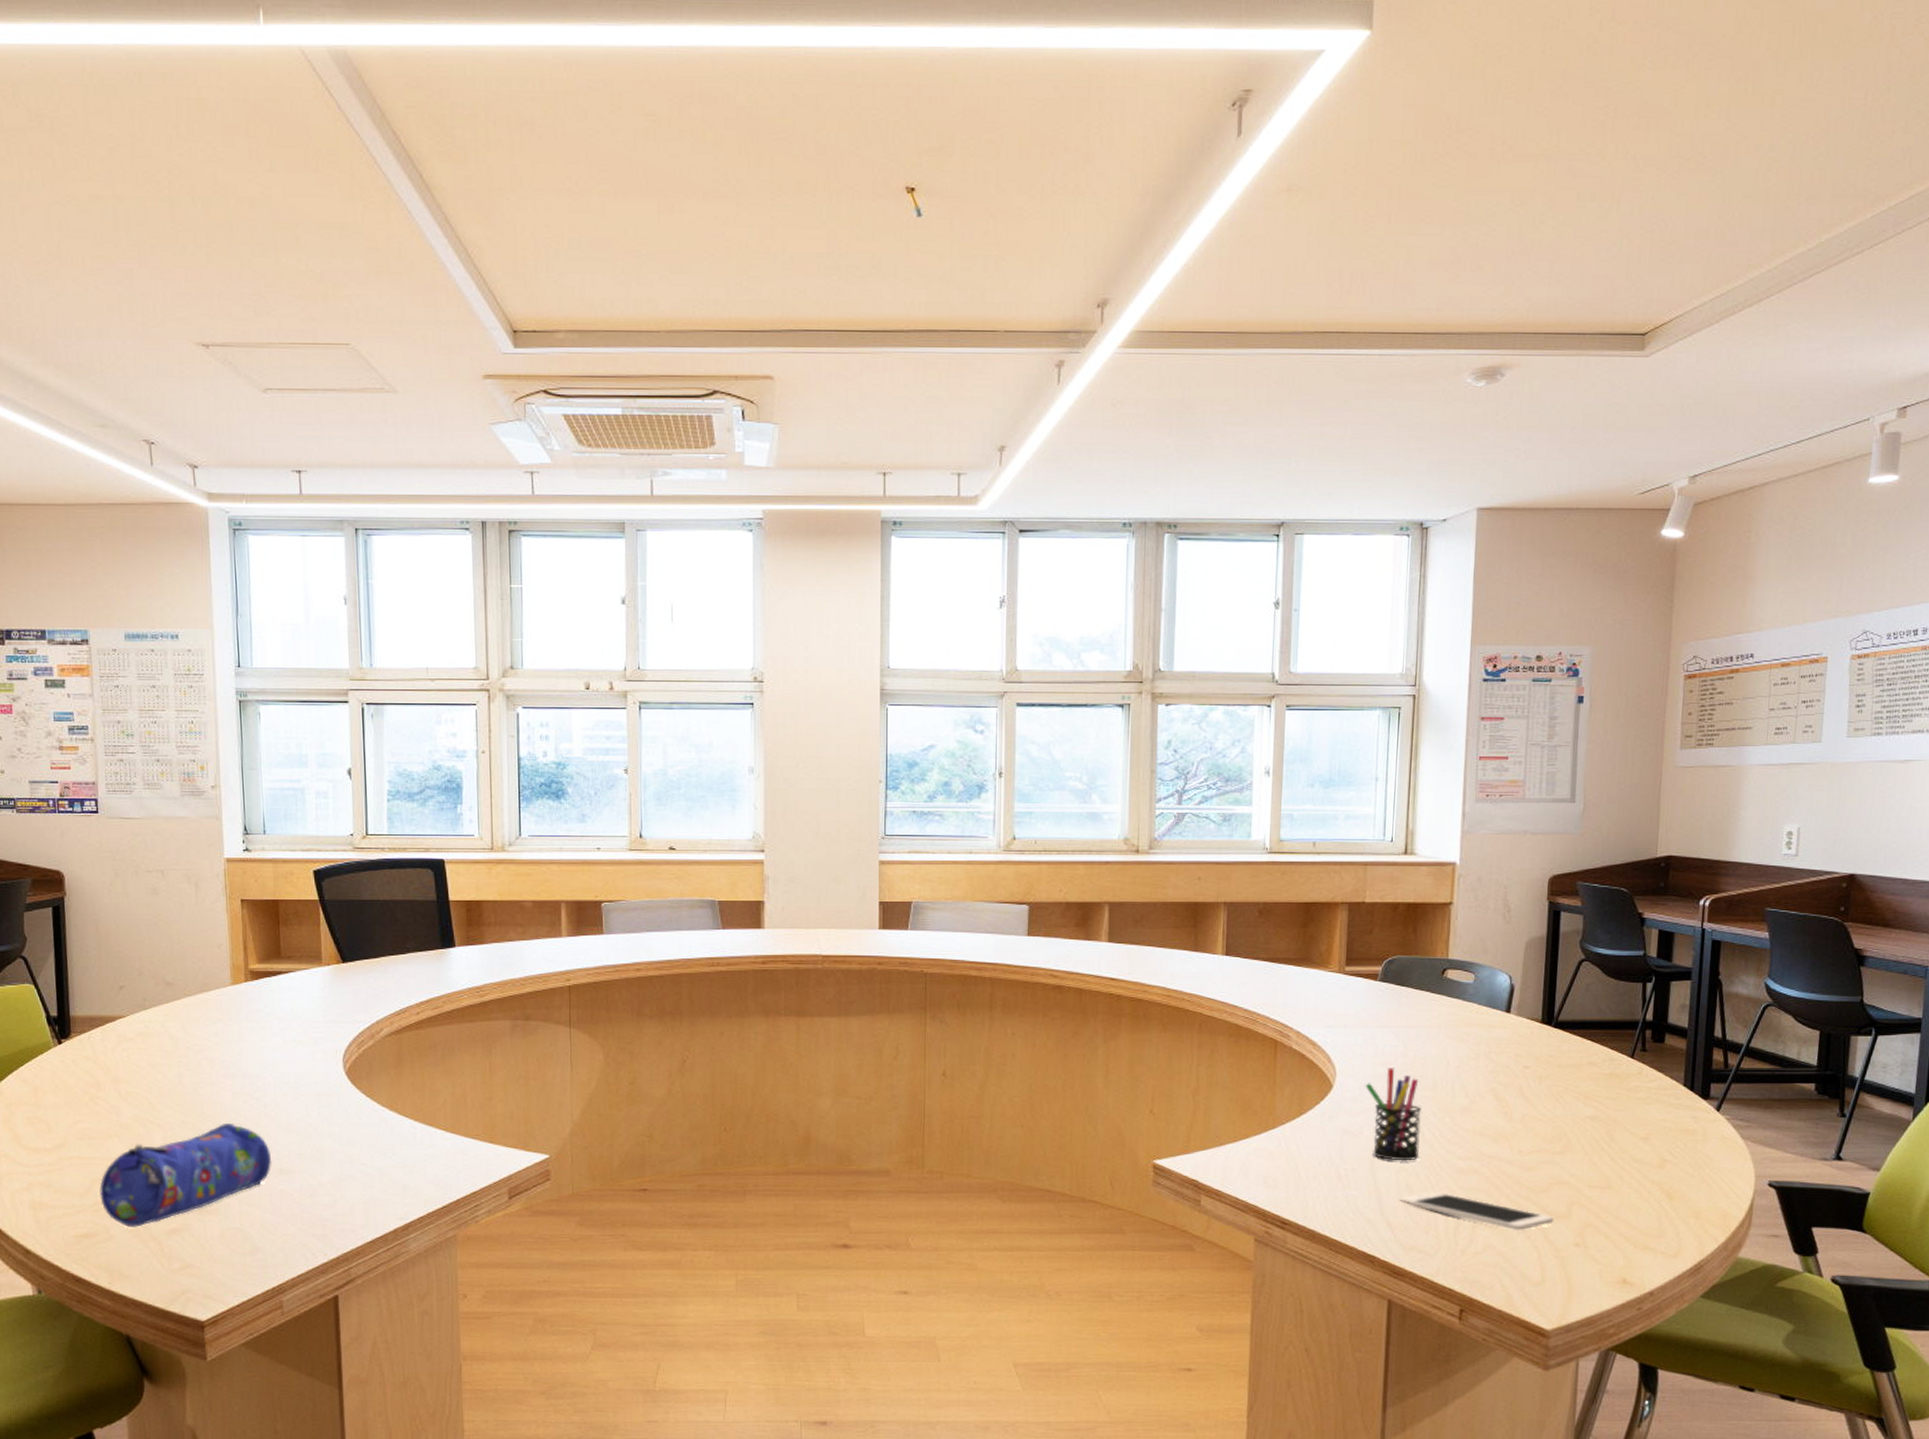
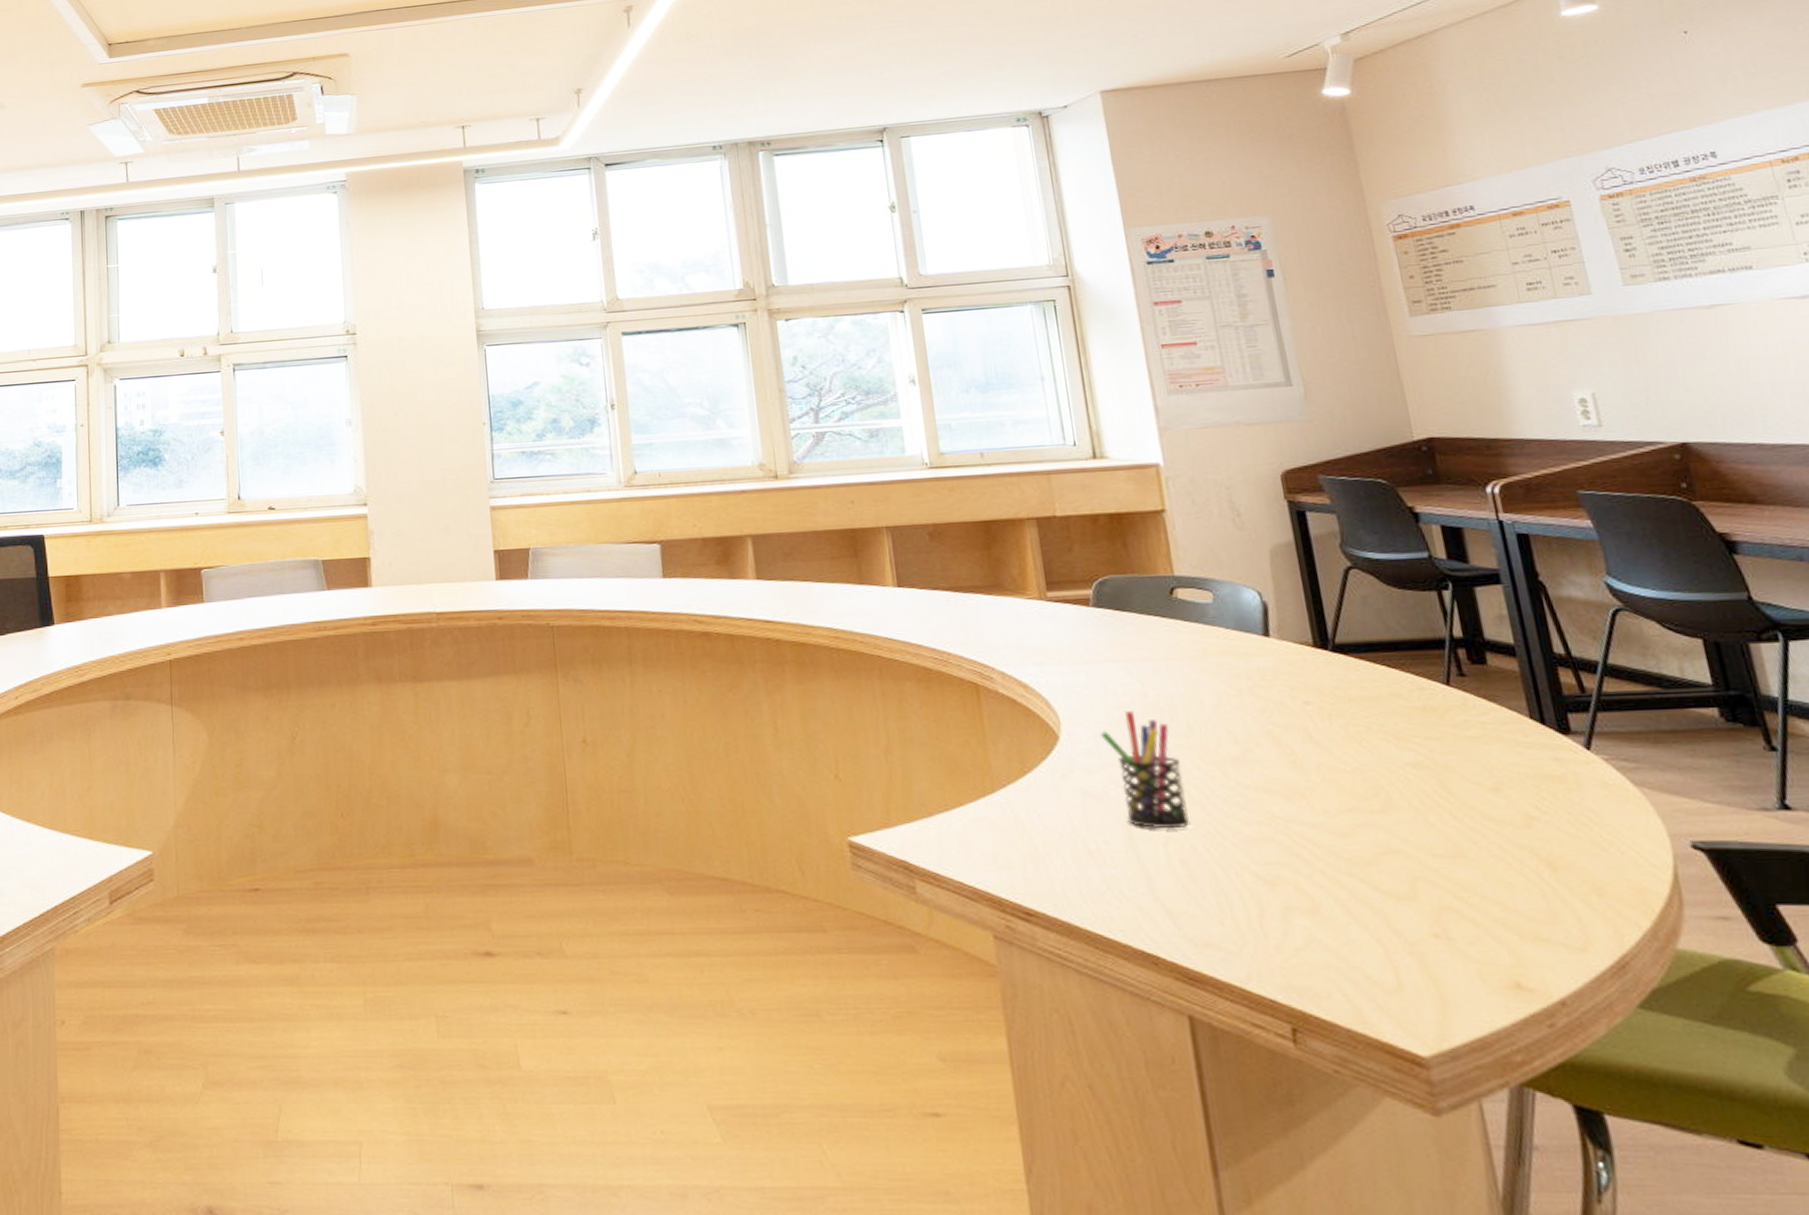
cell phone: present [1398,1191,1554,1231] -> none [1173,867,1396,919]

